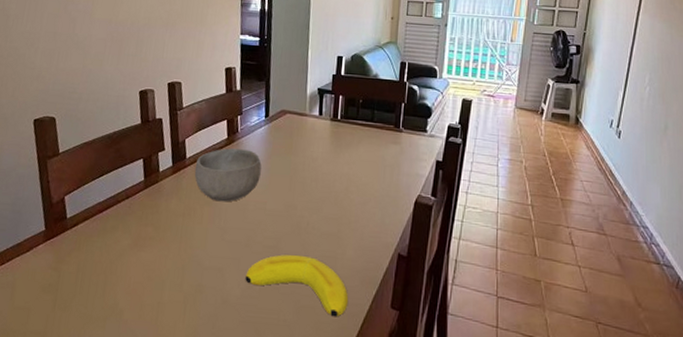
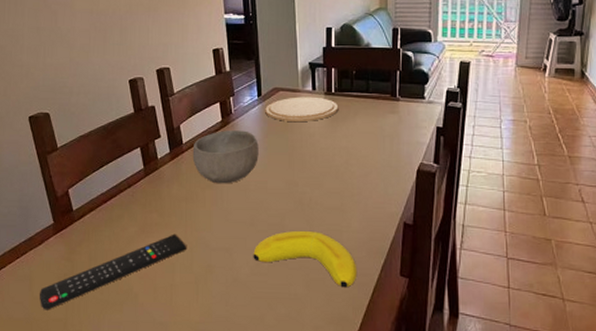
remote control: none [19,249,179,322] -> present [39,234,186,310]
plate: none [271,120,344,146] -> present [265,96,339,121]

